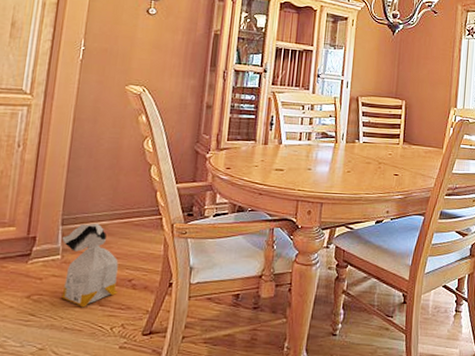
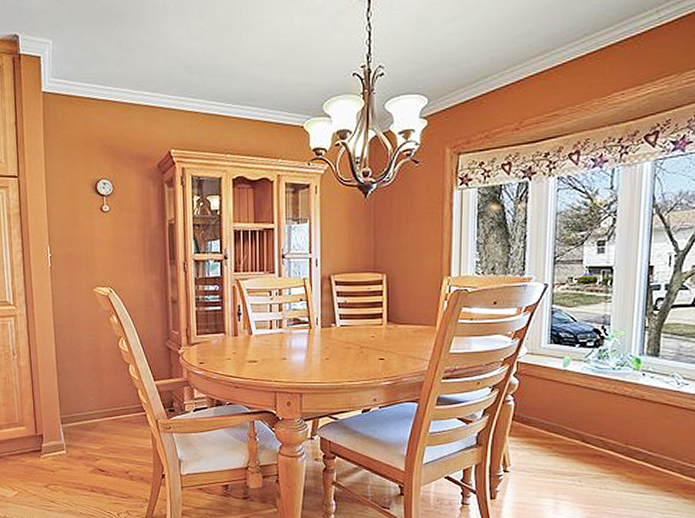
bag: present [61,223,119,308] -> none [63,421,118,496]

